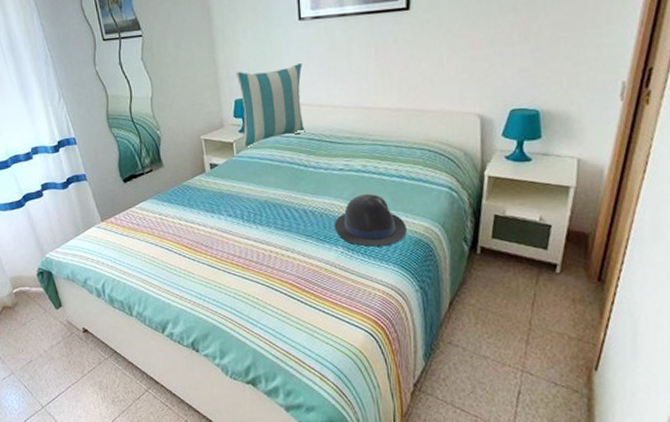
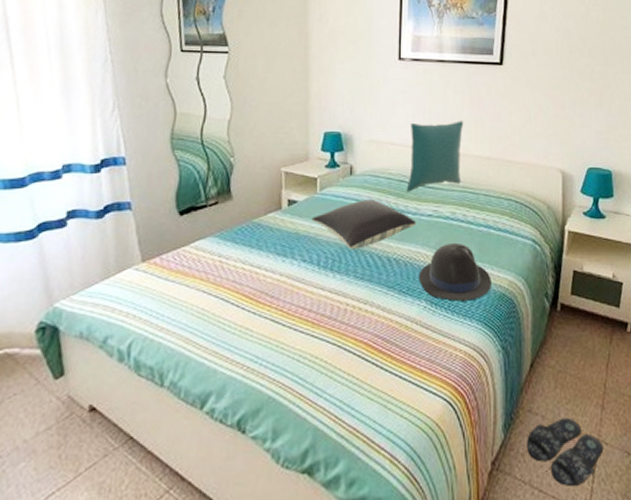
pillow: none [232,158,328,204] -> present [311,200,416,249]
pillow: present [235,62,305,148] -> none [326,101,399,185]
pillow: none [316,74,371,150] -> present [406,121,464,192]
slippers: none [448,350,528,408] -> present [527,417,604,486]

